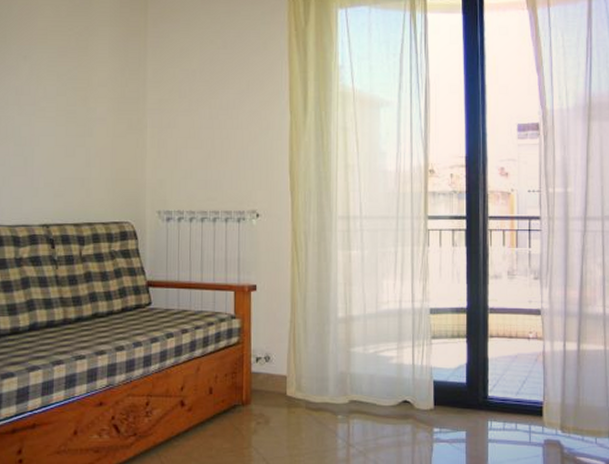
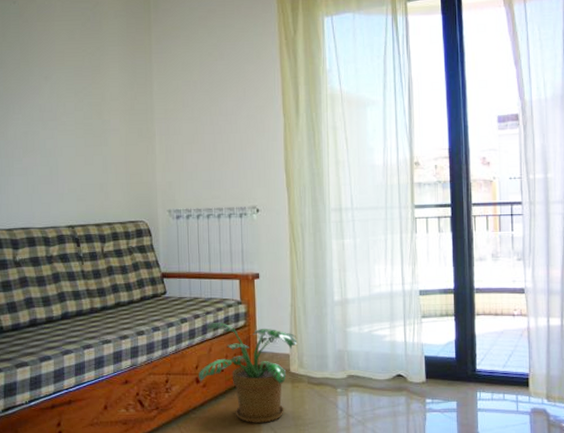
potted plant: none [184,337,296,452] -> present [199,322,297,423]

